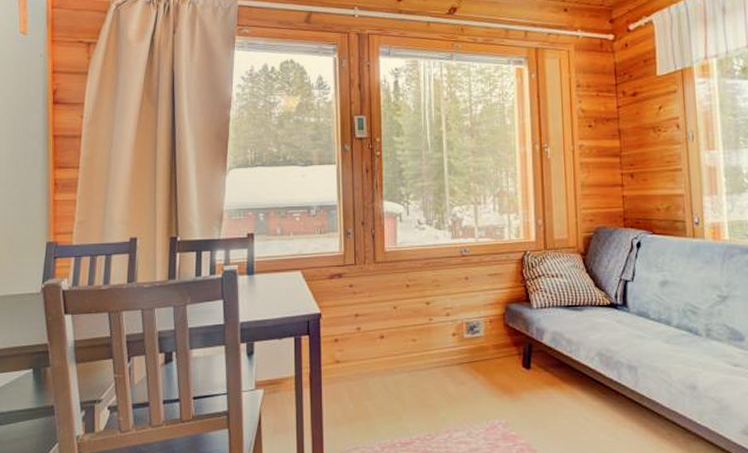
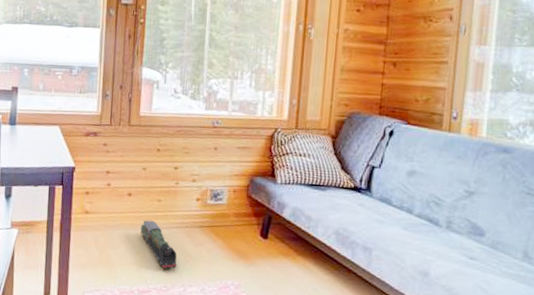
toy train: none [397,363,439,415] -> present [140,220,177,269]

